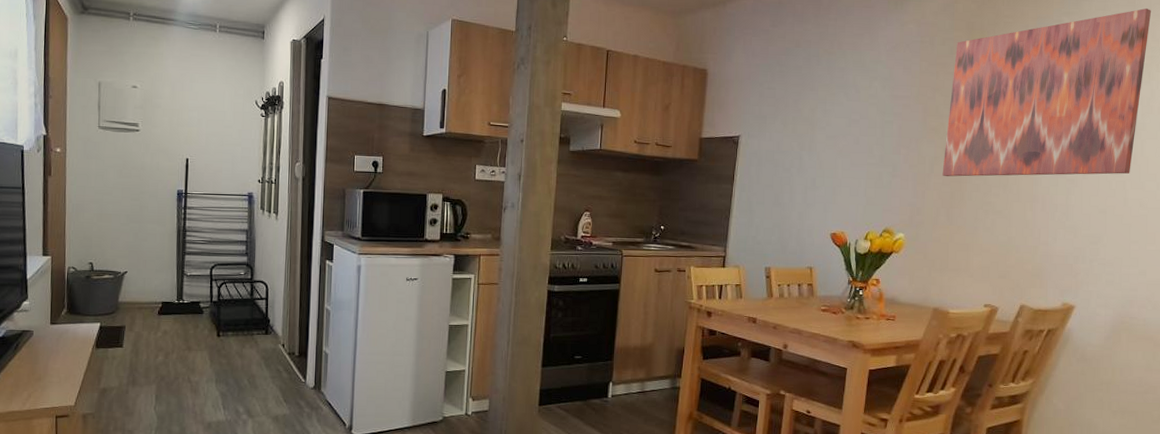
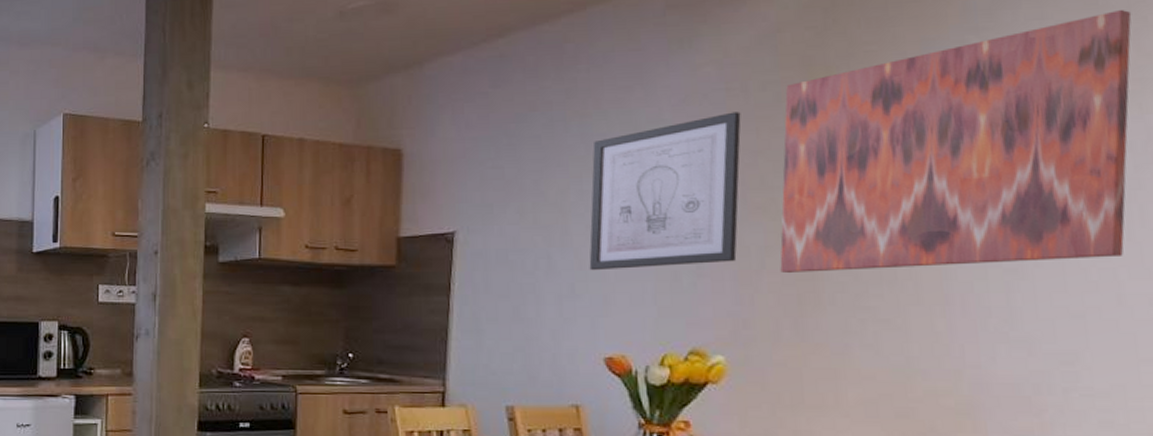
wall art: none [826,59,928,170] -> present [589,112,741,271]

